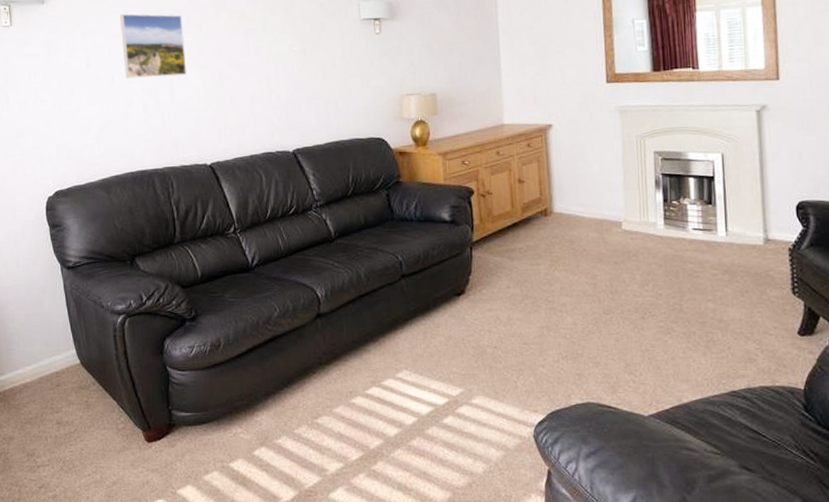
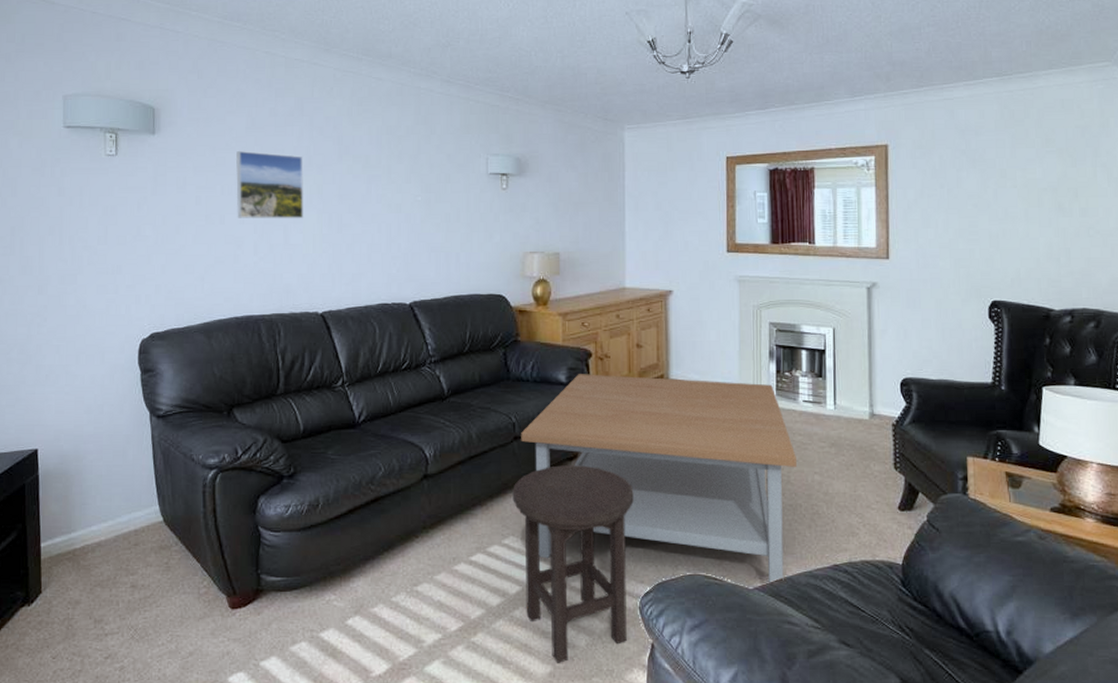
stool: none [403,300,523,489] -> present [513,465,634,663]
coffee table: none [408,211,688,409] -> present [521,374,796,582]

